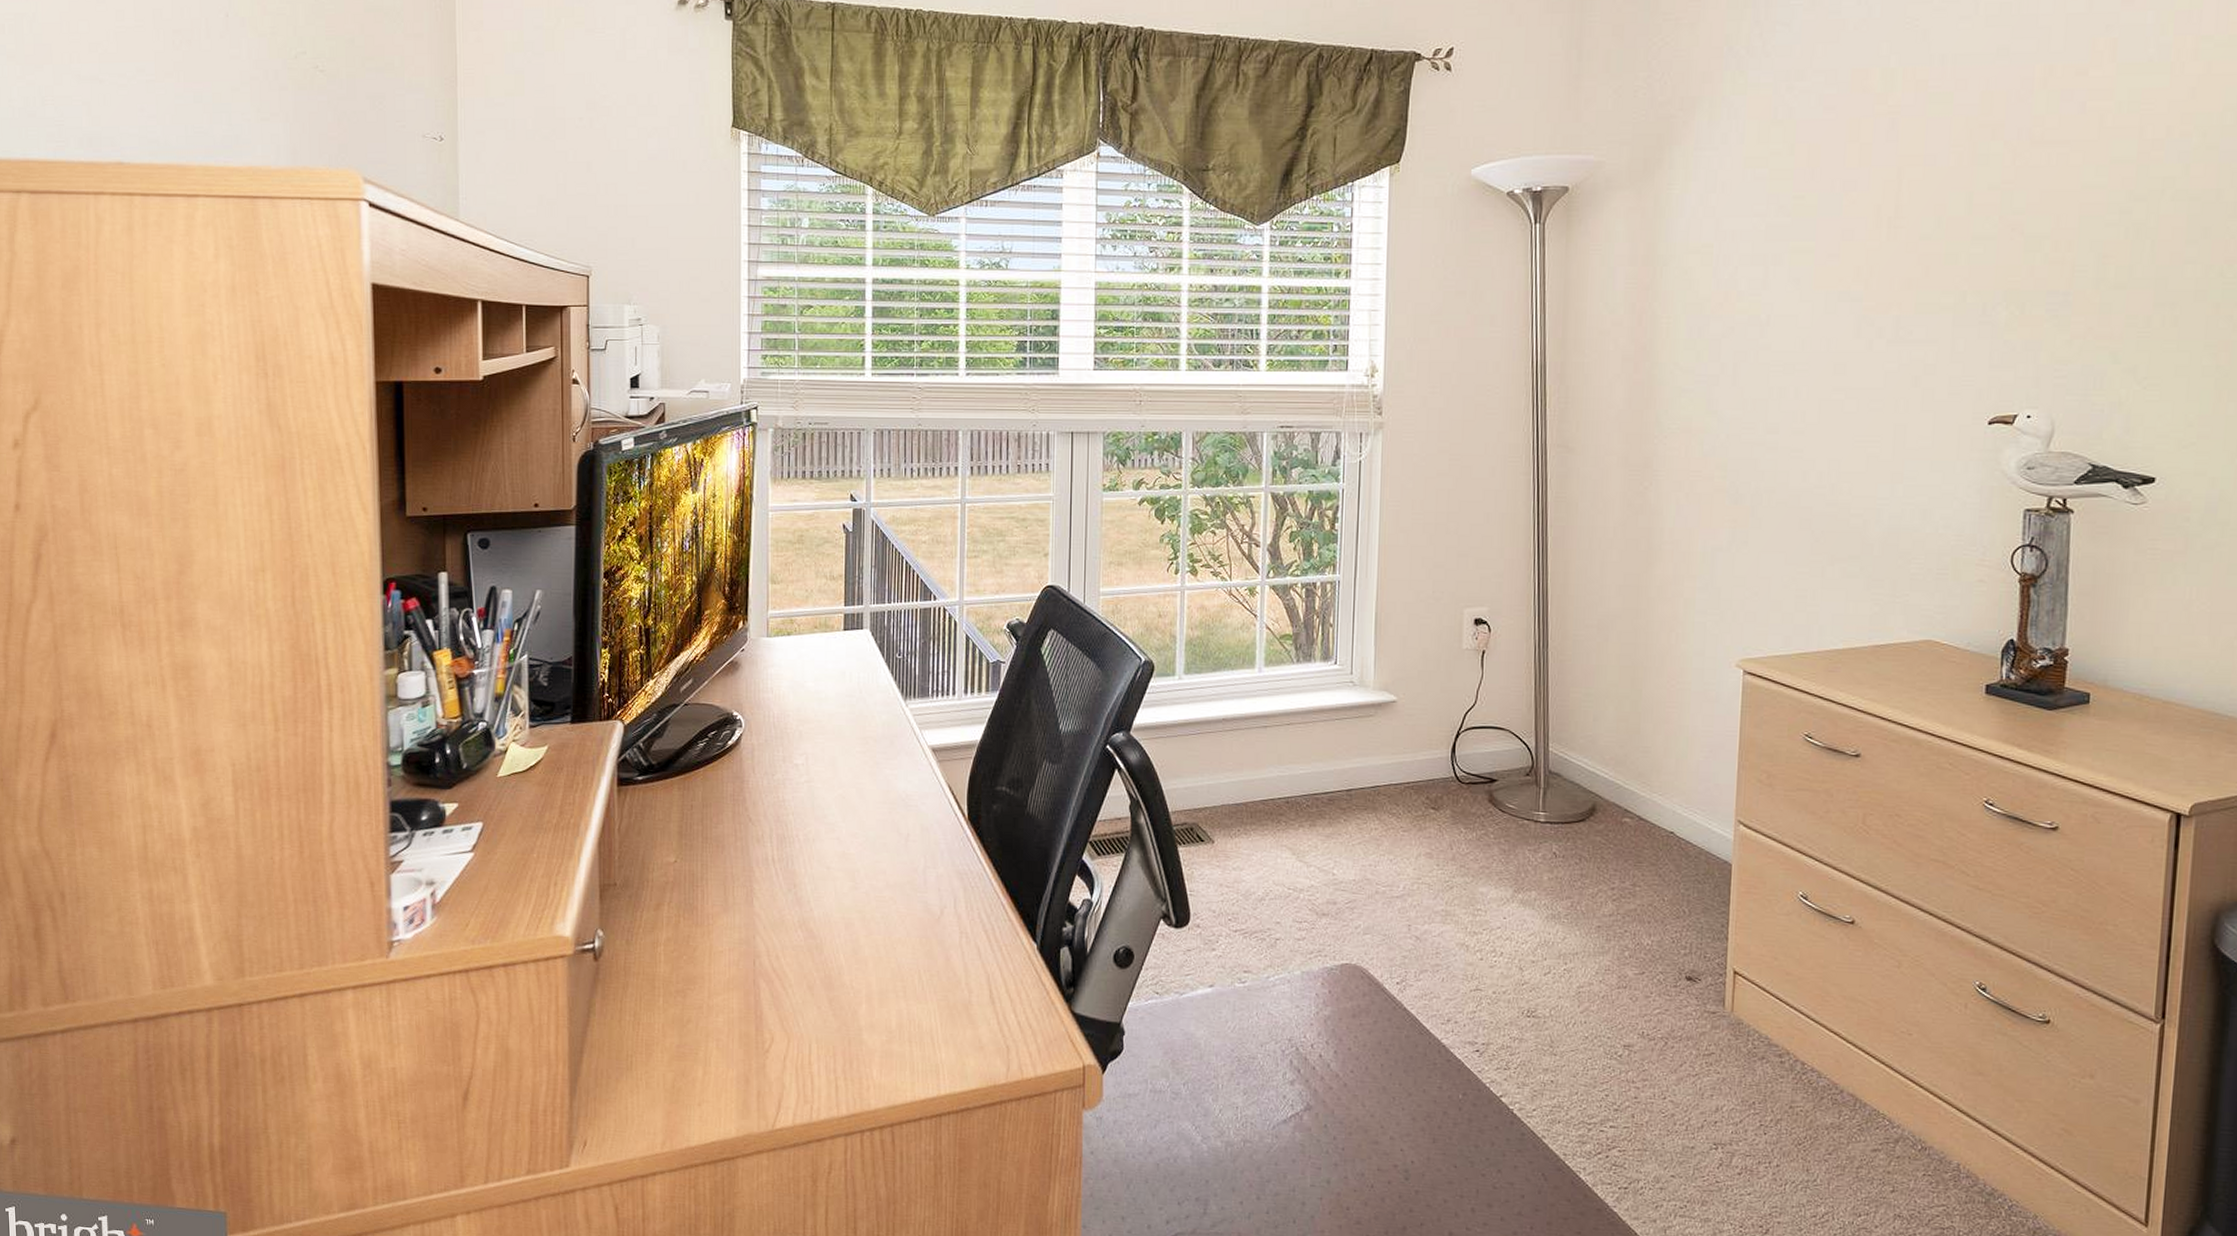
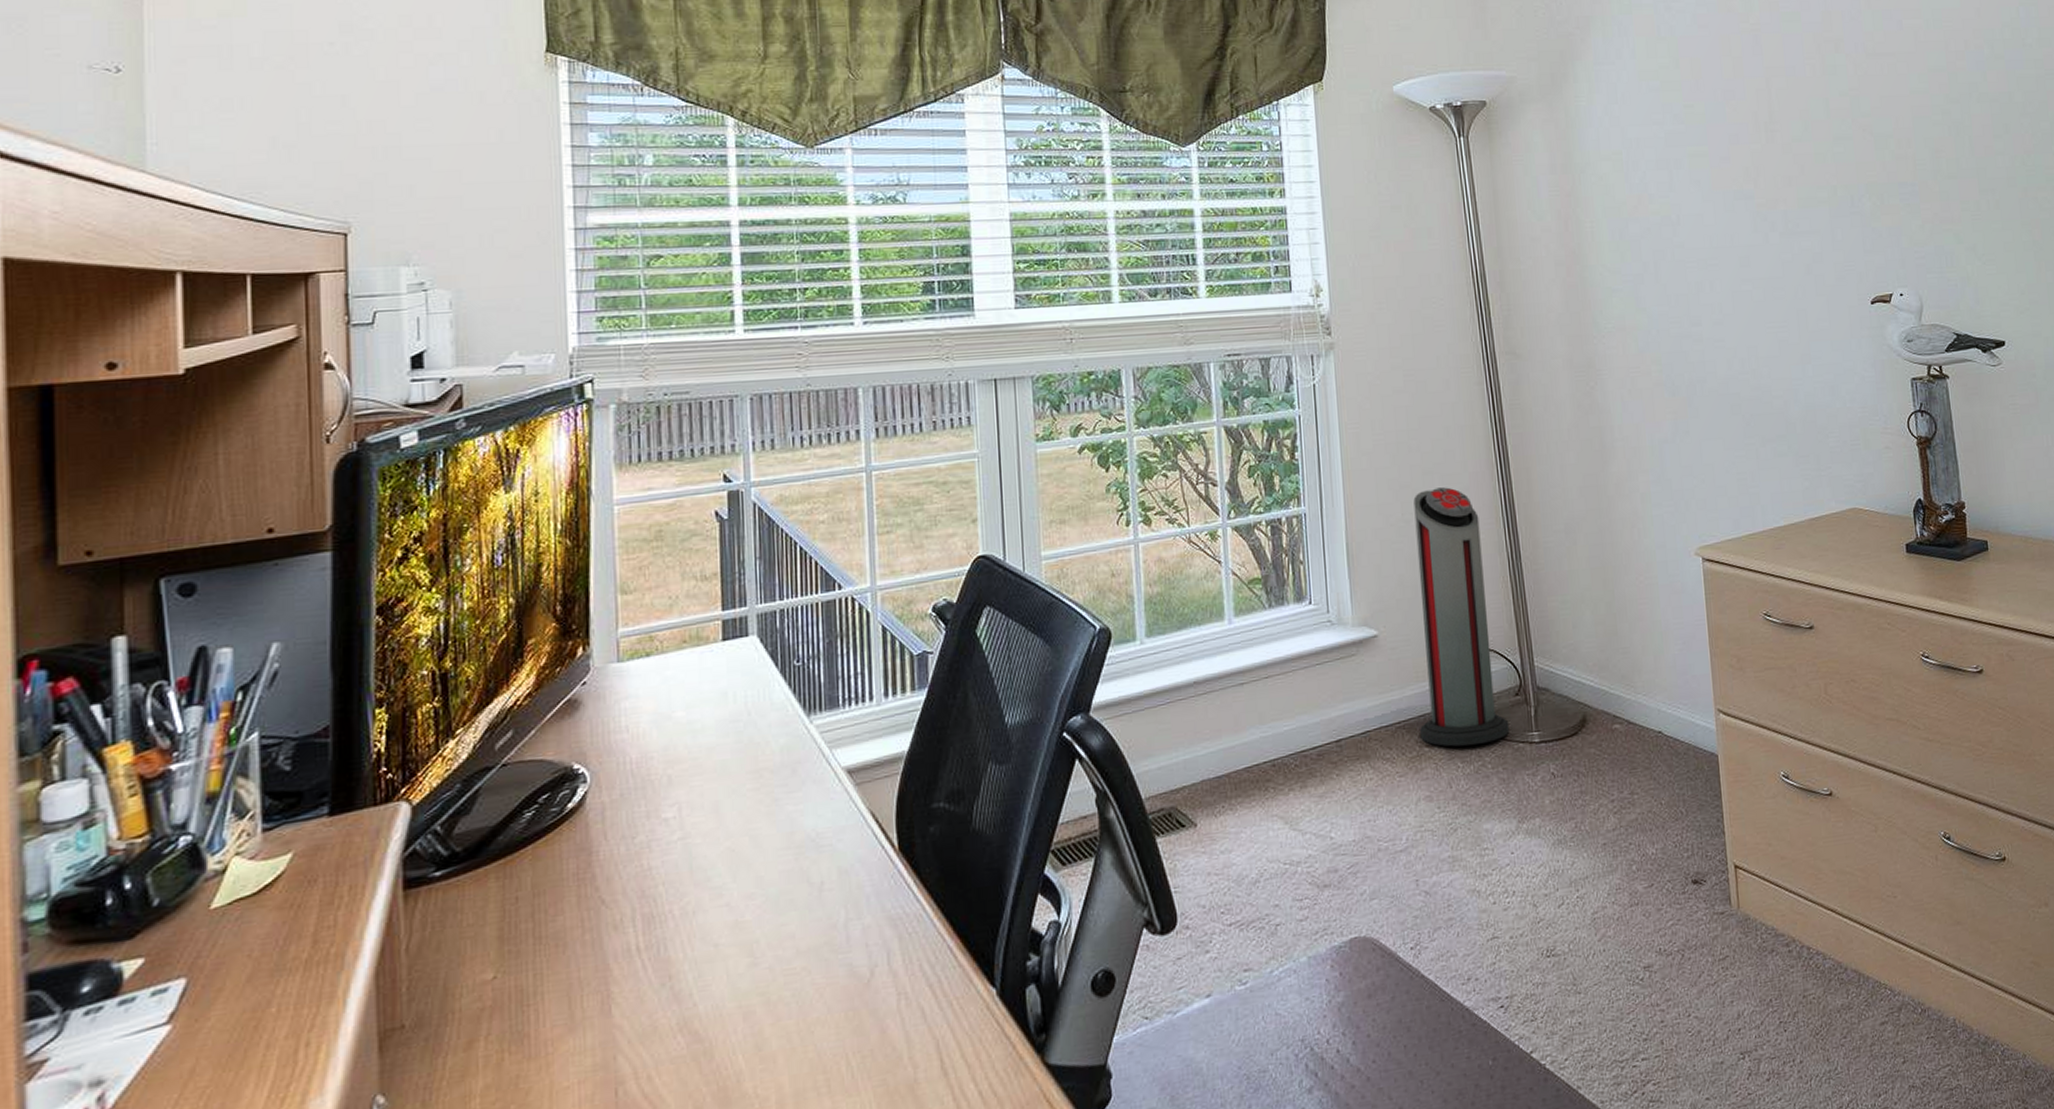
air purifier: none [1427,571,1516,815] -> present [1413,487,1510,747]

